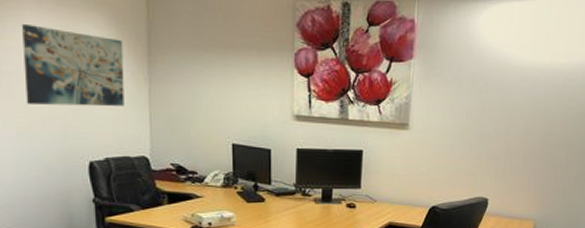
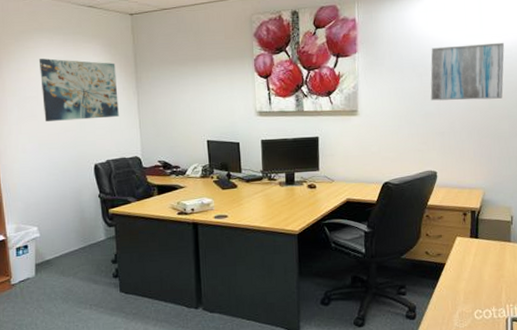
wall art: none [489,62,571,125] -> present [430,42,505,101]

